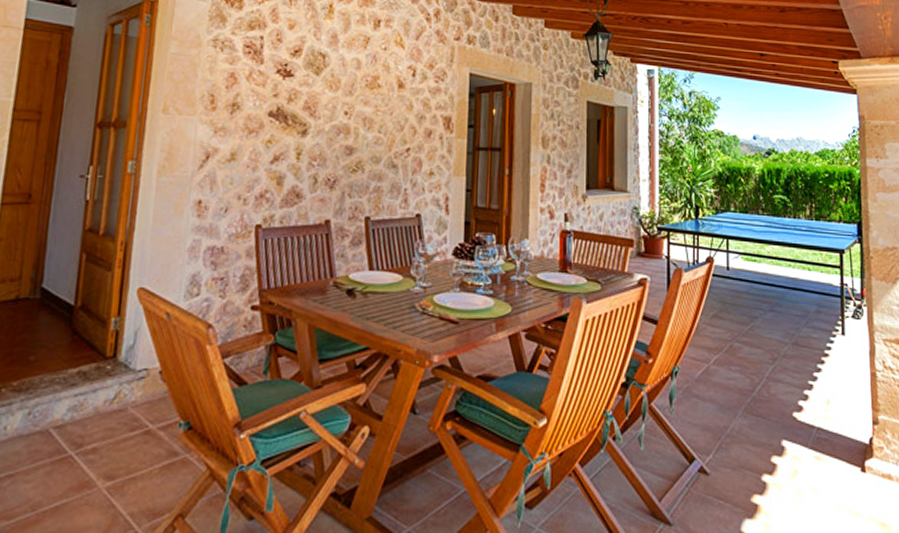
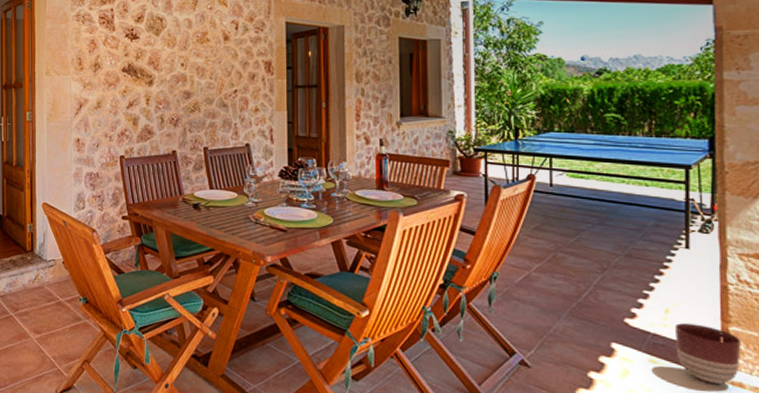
planter: none [834,415,889,477] -> present [674,323,741,384]

